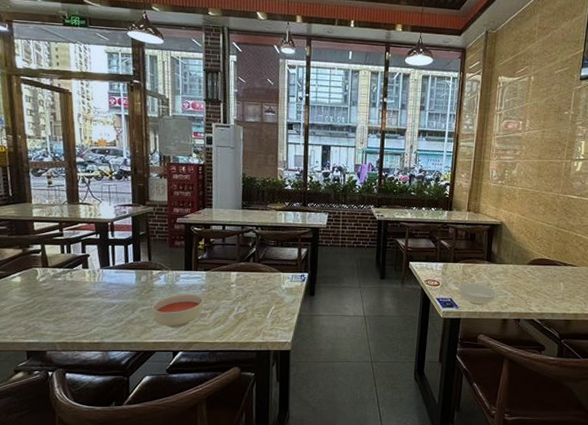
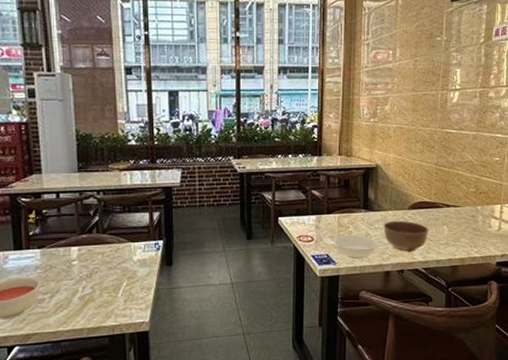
bowl: none [503,273,547,303] -> present [383,220,429,252]

